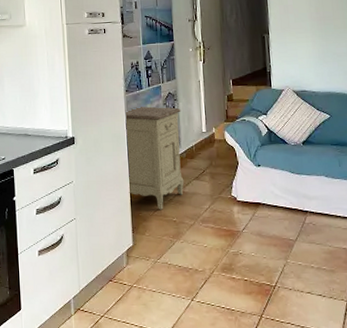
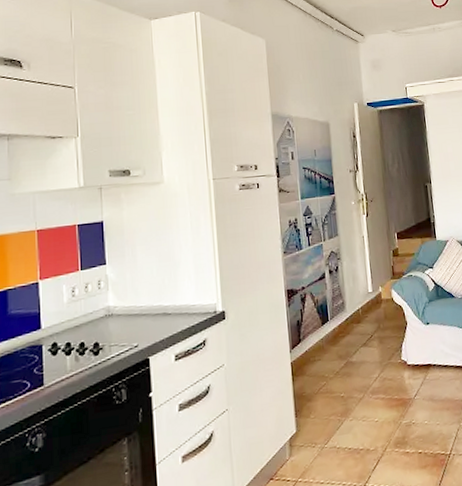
nightstand: present [126,106,186,210] -> none [284,267,352,386]

